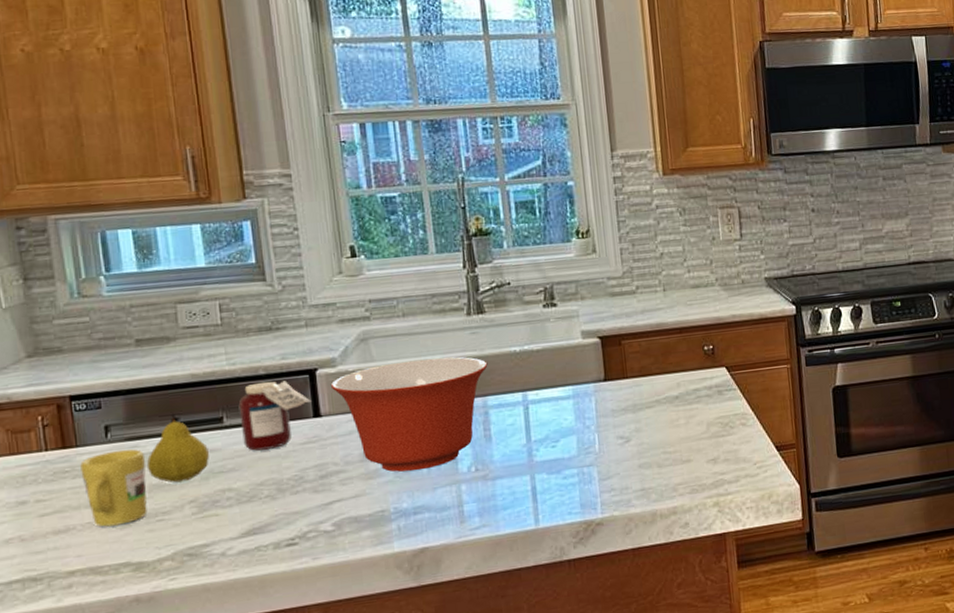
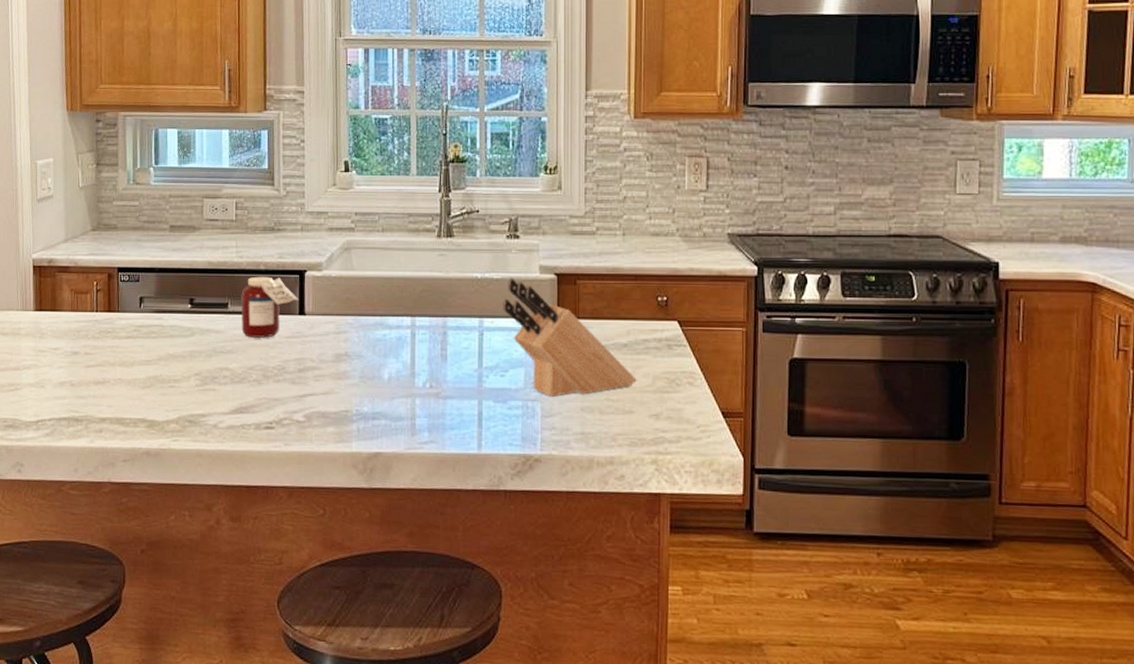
mug: present [80,449,148,527] -> none [119,319,166,385]
fruit: present [146,413,210,483] -> none [166,294,215,356]
mixing bowl: present [330,357,488,472] -> none [315,274,451,379]
knife block: none [546,347,691,459] -> present [503,278,637,397]

